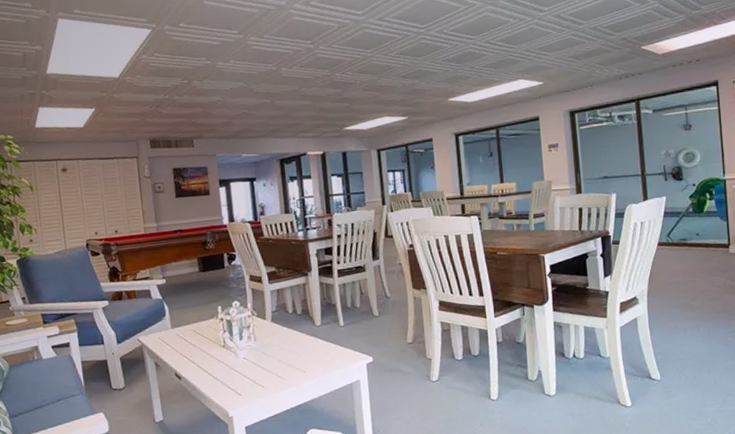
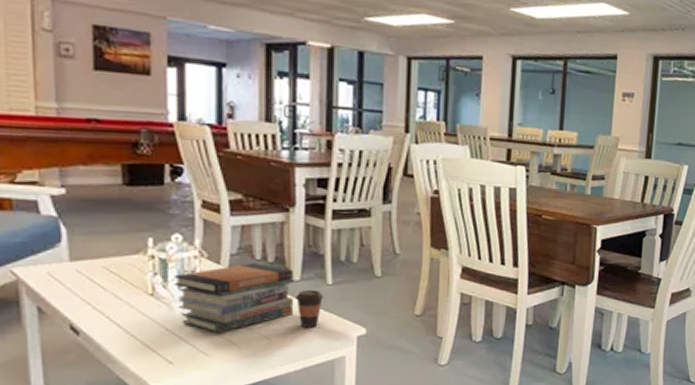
book stack: none [236,315,318,371] -> present [174,262,294,334]
coffee cup: none [319,331,340,360] -> present [296,290,325,327]

